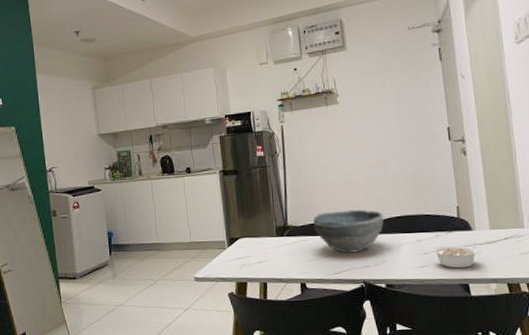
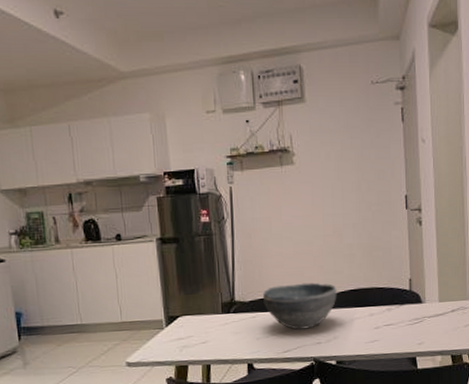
legume: present [432,245,482,269] -> none [383,318,430,342]

